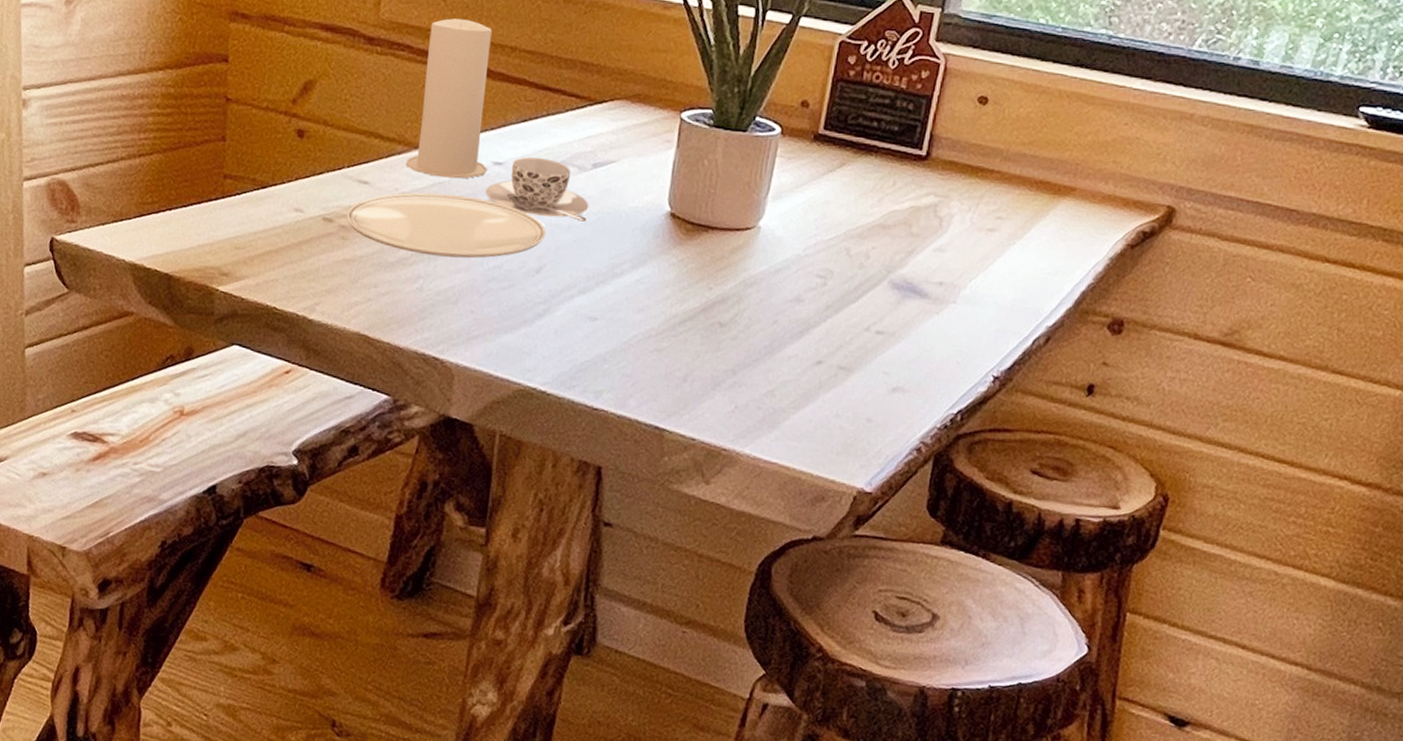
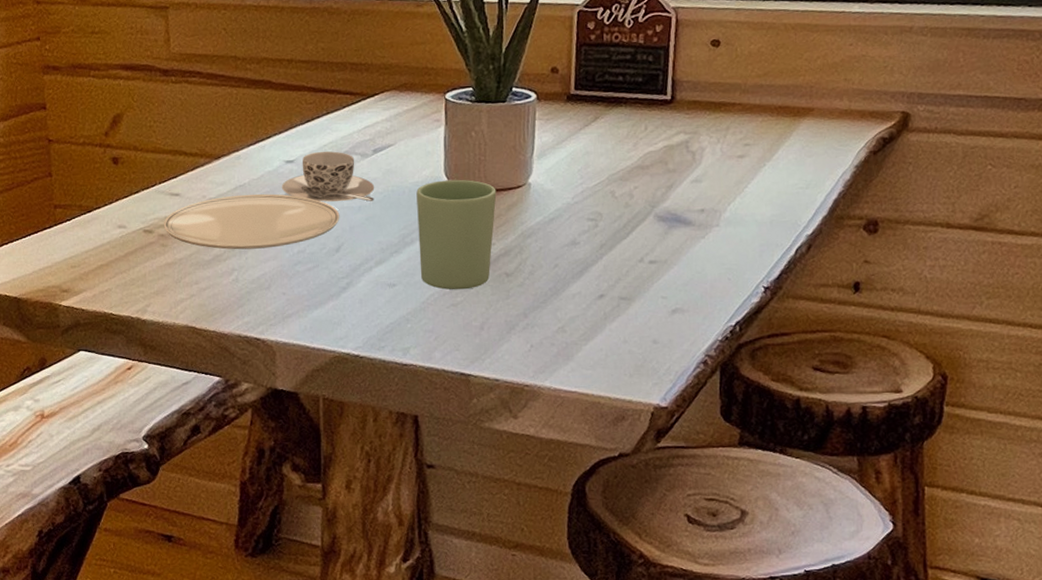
candle: present [406,18,492,179] -> none [210,42,281,181]
mug: none [626,209,722,335] -> present [416,179,497,290]

